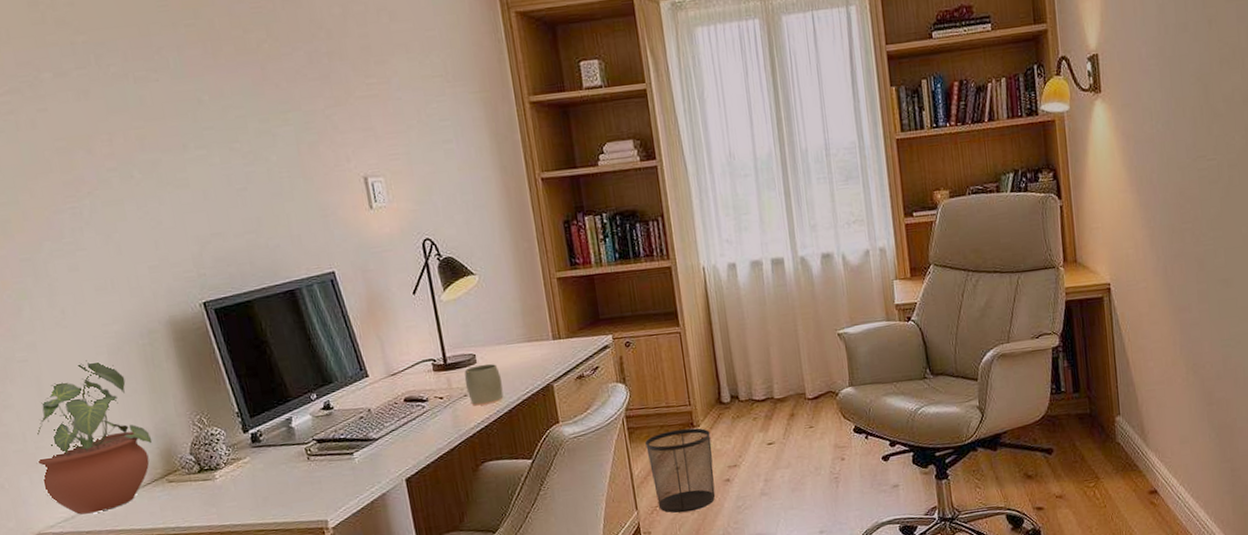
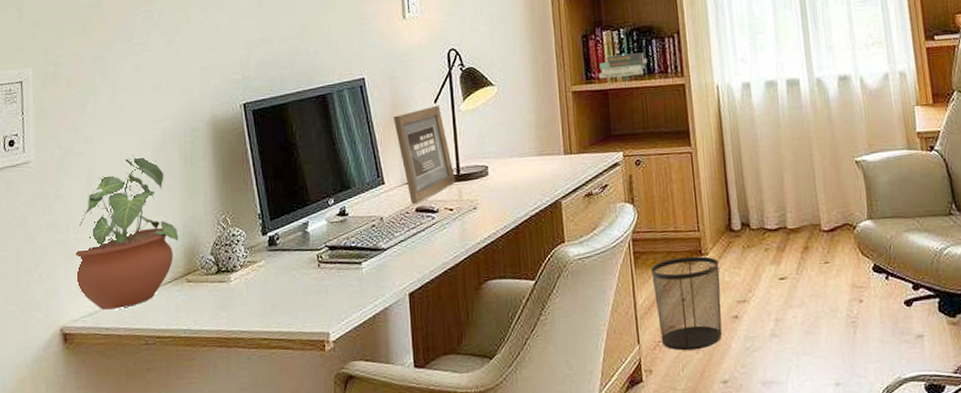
picture frame: none [371,296,444,396] -> present [393,105,456,205]
mug: present [464,363,504,406] -> none [475,176,512,220]
books: none [583,237,633,265] -> present [599,52,648,79]

